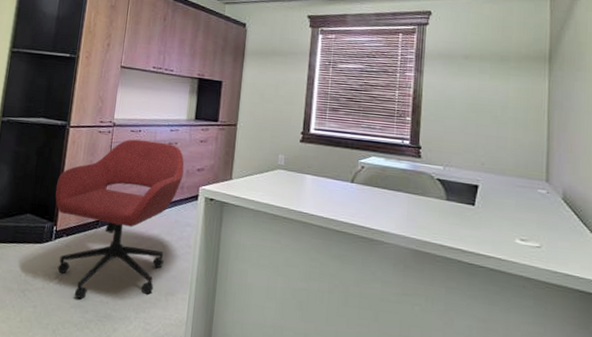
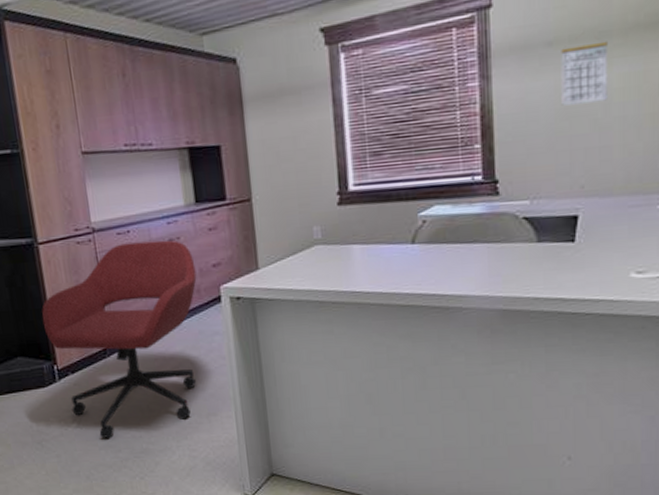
calendar: none [472,62,507,104] -> present [561,41,608,106]

